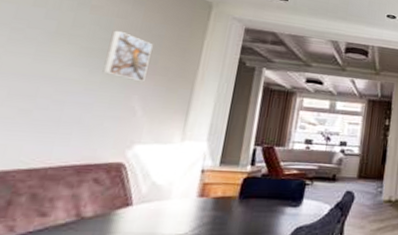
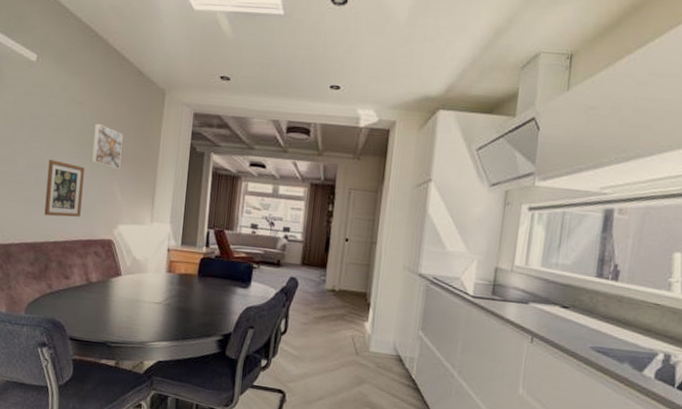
picture frame: none [16,68,92,138] -> present [44,159,84,217]

